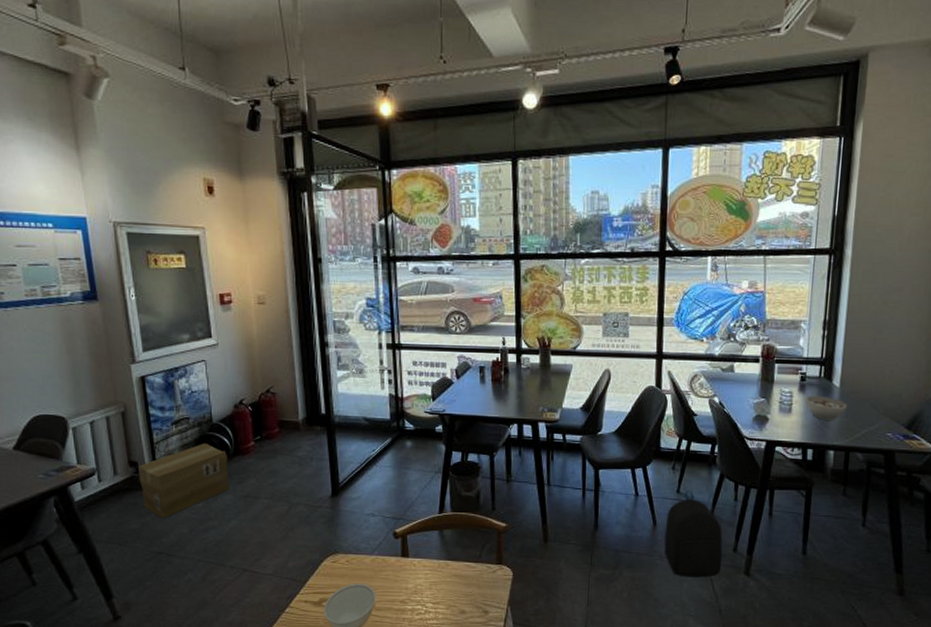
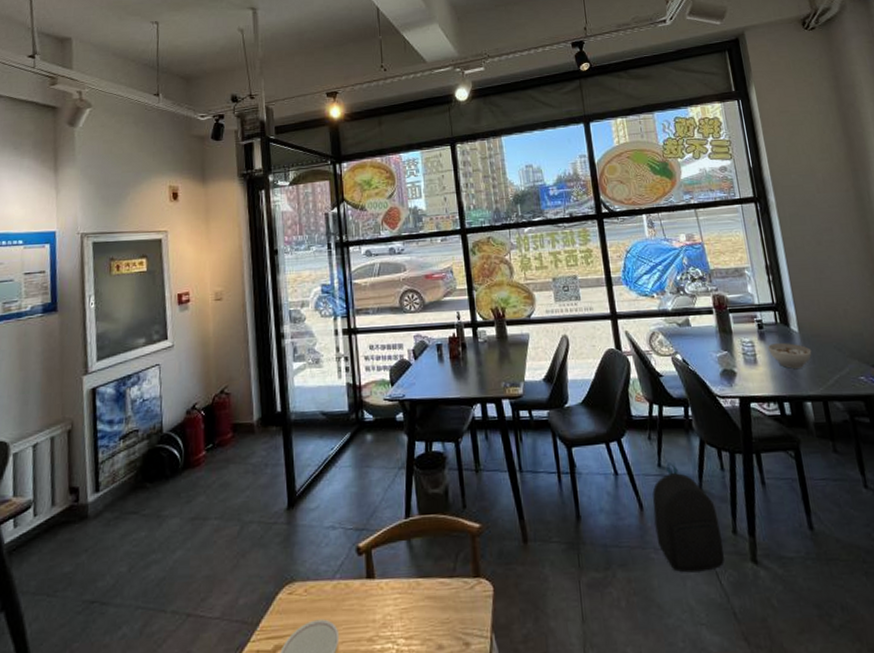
cardboard box: present [138,443,229,518] -> none [78,457,177,555]

